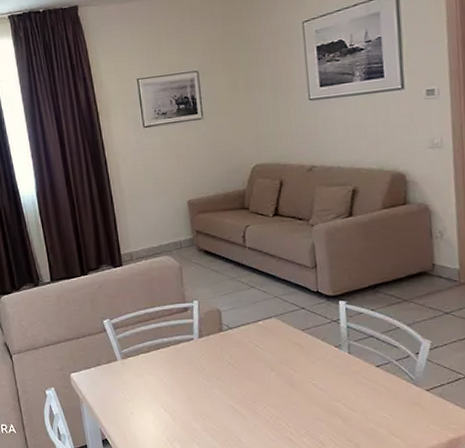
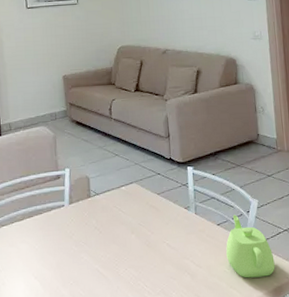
teapot: none [387,356,452,427] -> present [226,214,275,278]

